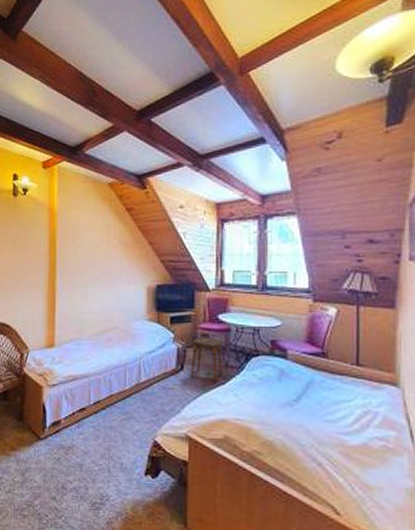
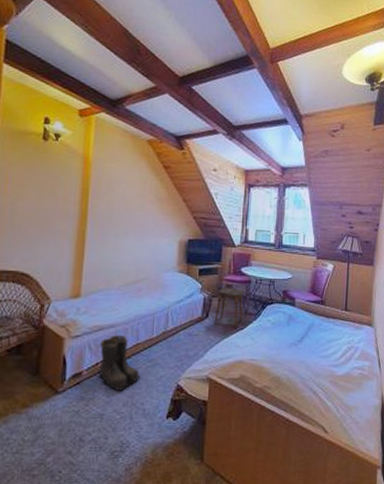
boots: none [75,385,116,442] -> present [98,334,141,391]

